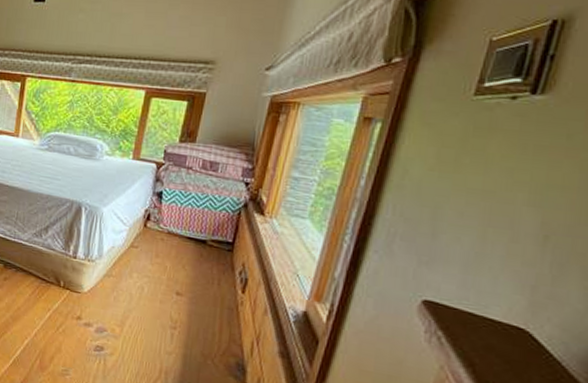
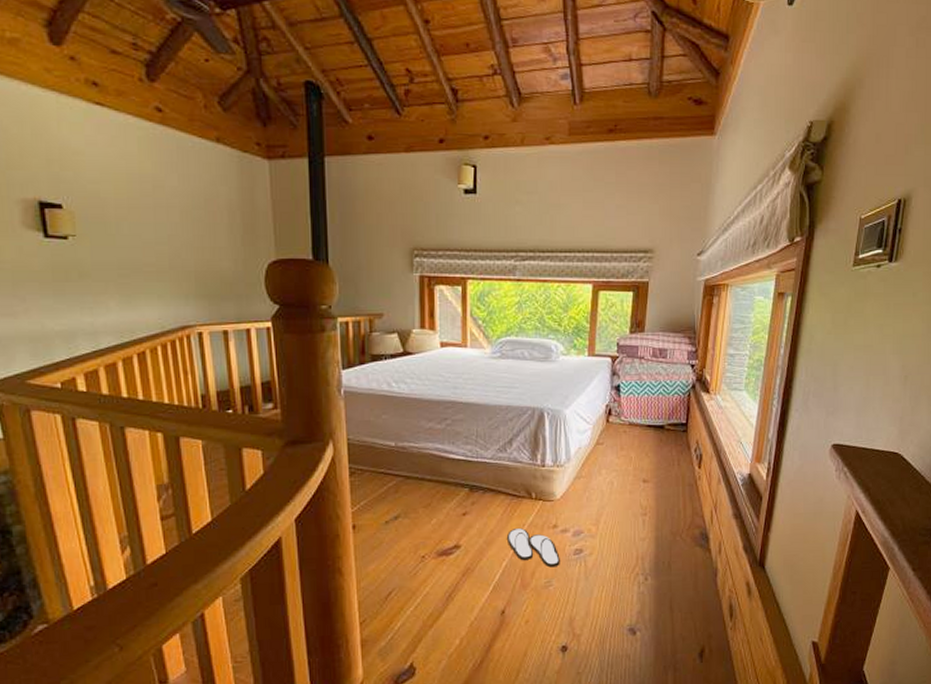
slippers: none [32,311,80,358] -> present [507,528,560,568]

